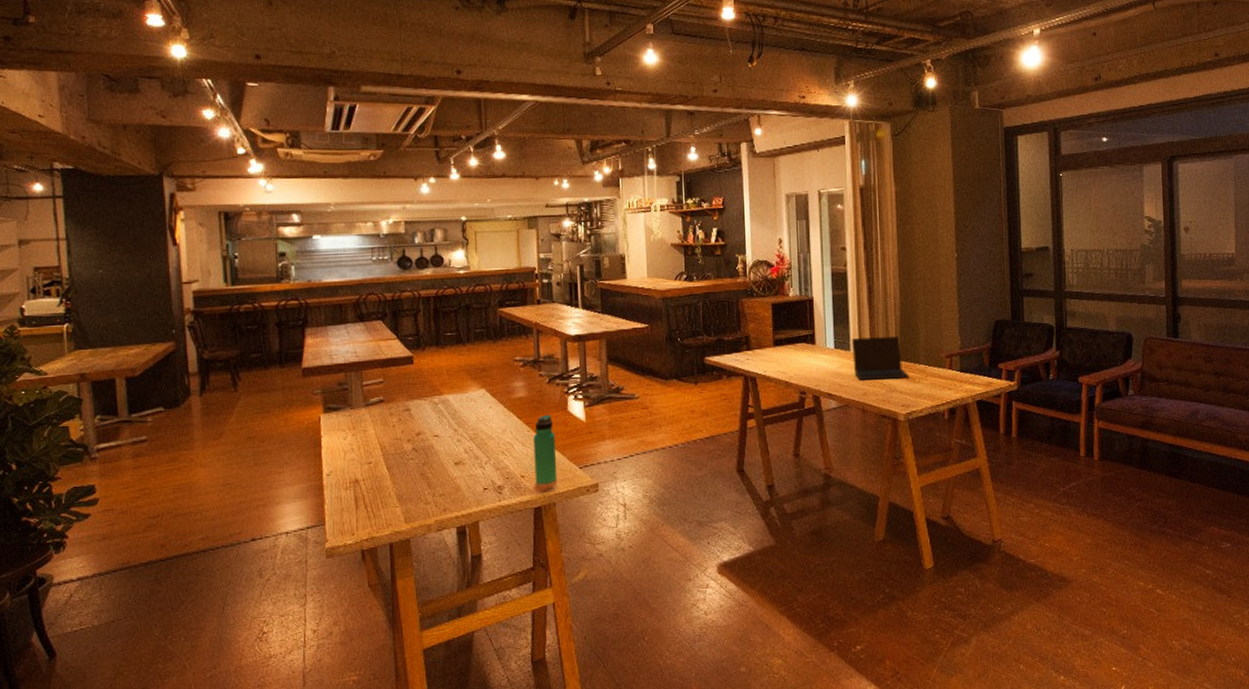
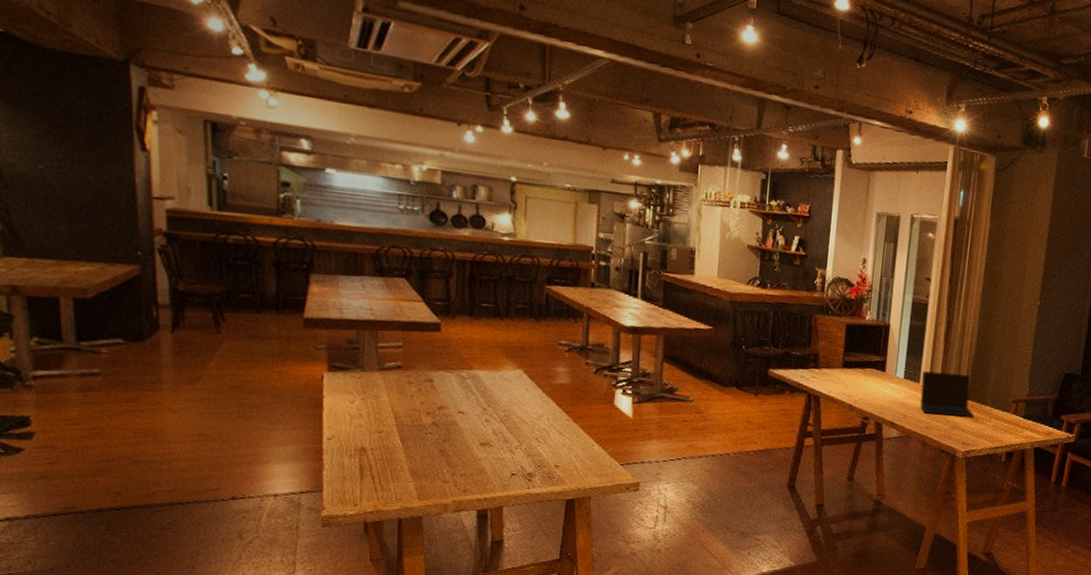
thermos bottle: present [533,414,558,487] -> none [570,405,598,479]

